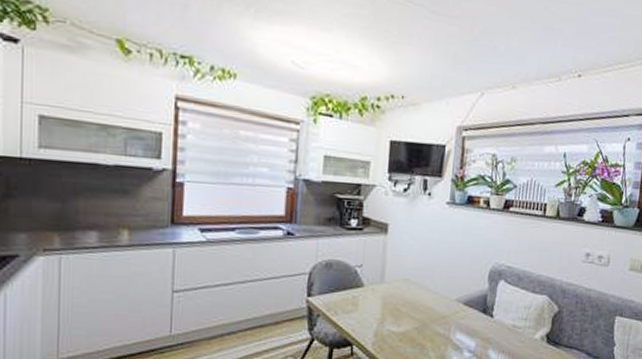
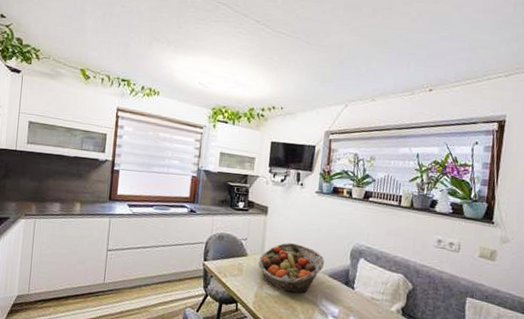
fruit basket: none [377,267,458,328] -> present [258,243,325,294]

